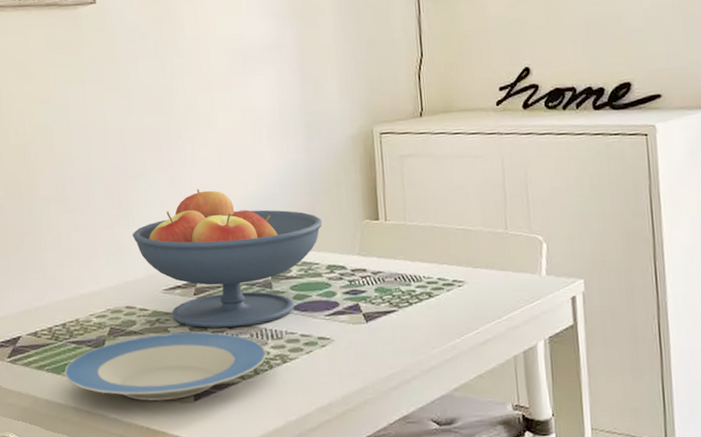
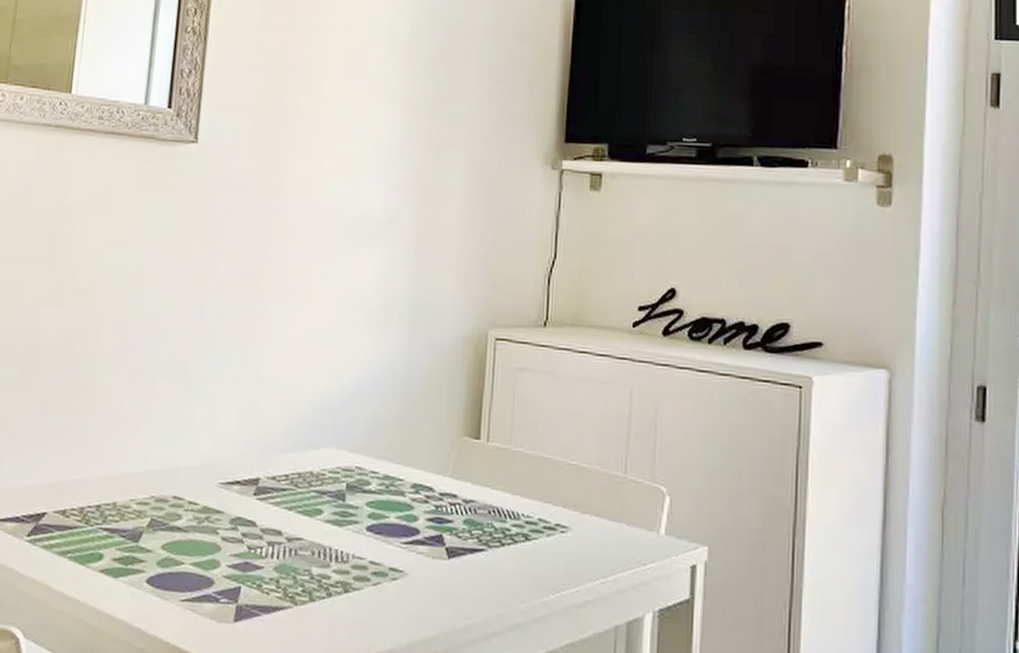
plate: present [64,332,267,401] -> none [88,534,328,617]
fruit bowl: present [132,189,323,328] -> none [194,371,415,541]

